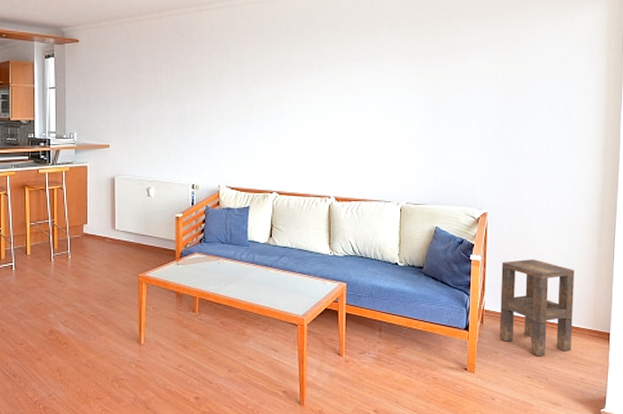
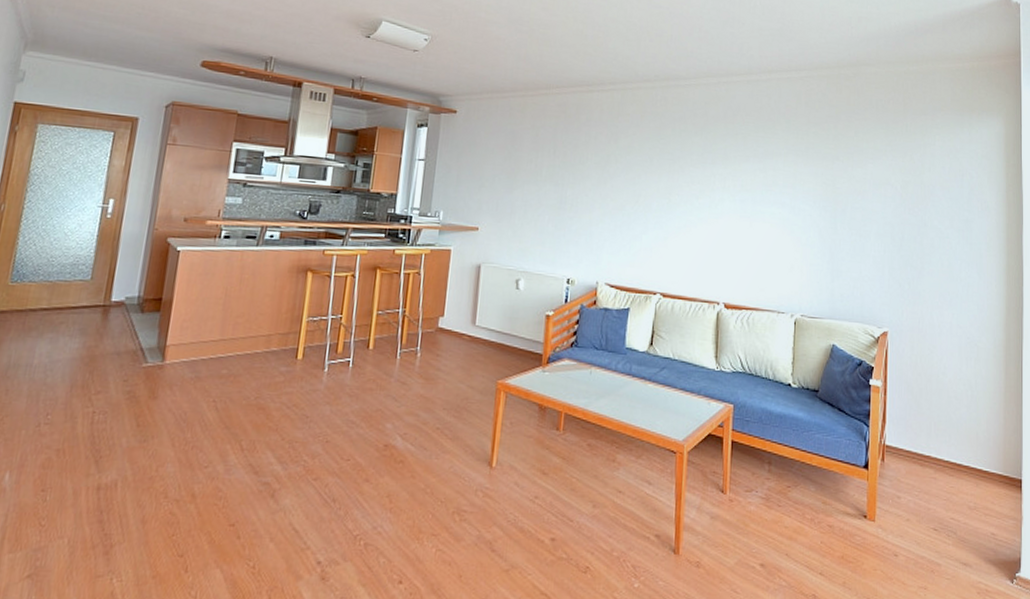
side table: present [499,259,575,357] -> none [902,388,982,505]

